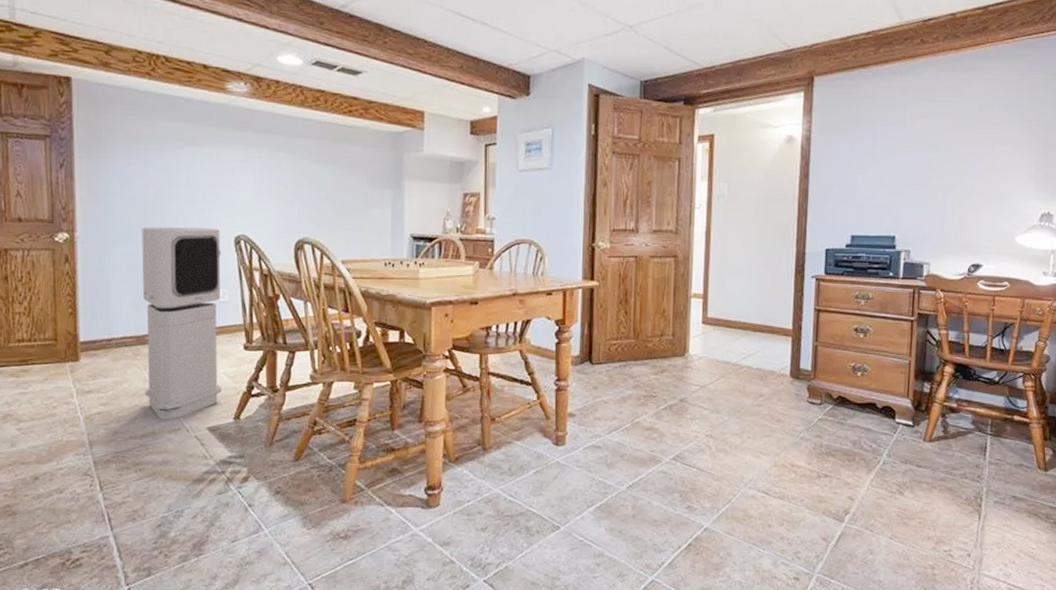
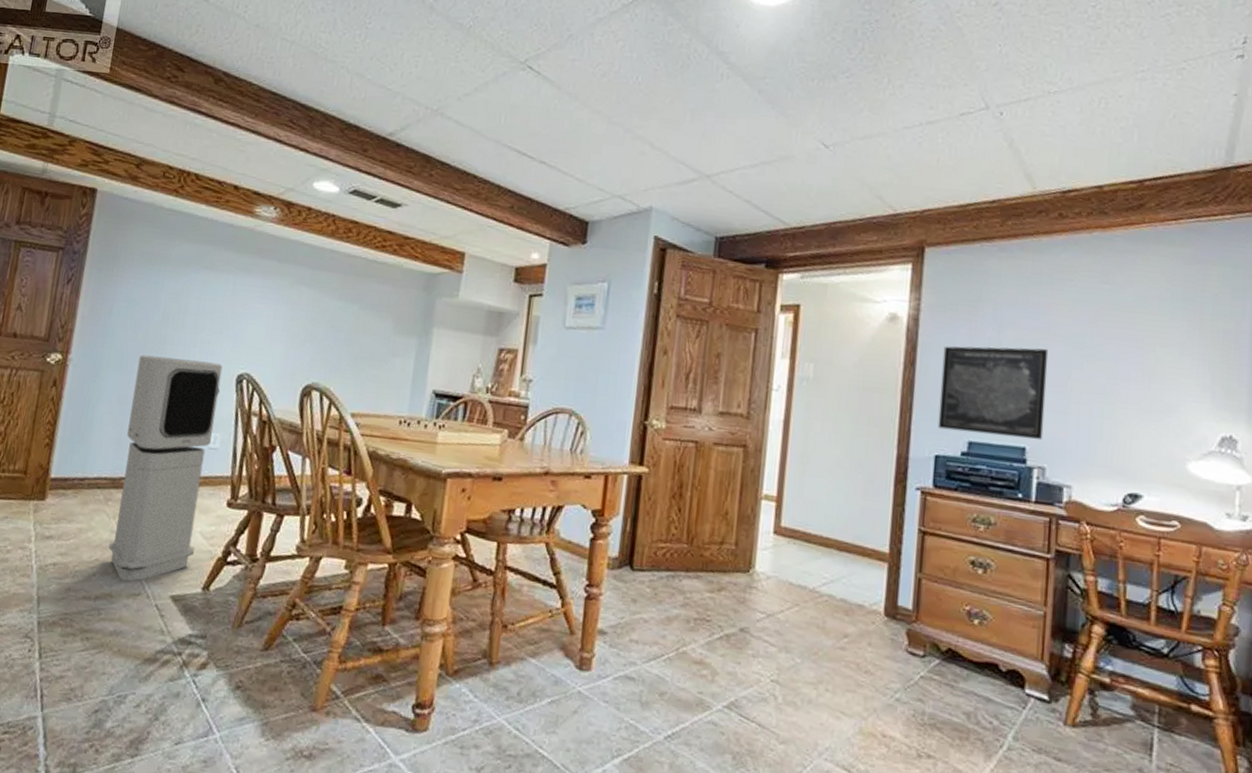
wall art: none [827,155,913,229] -> present [937,346,1049,440]

